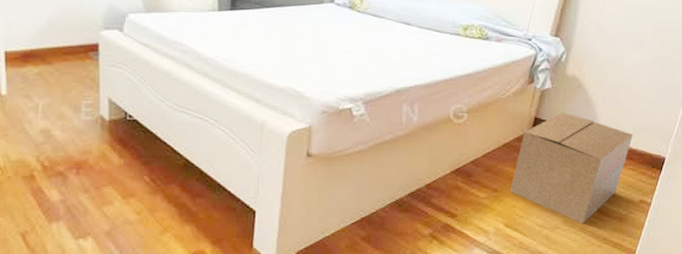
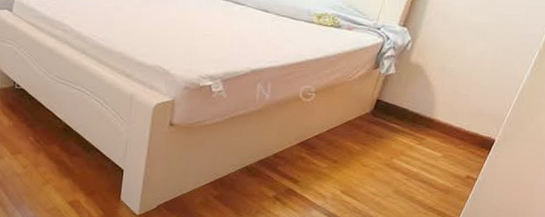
cardboard box: present [510,112,633,224] -> none [349,95,467,194]

